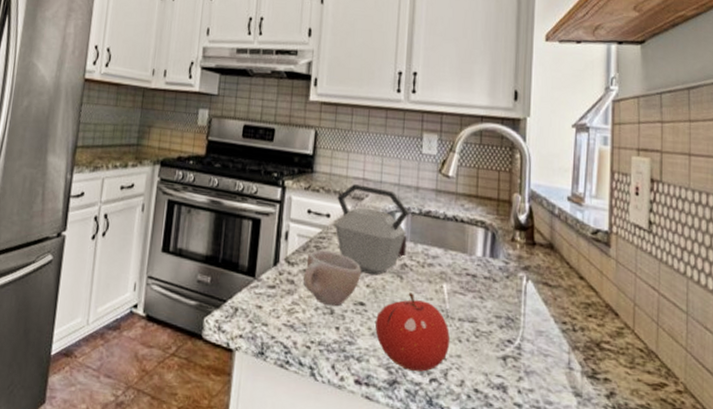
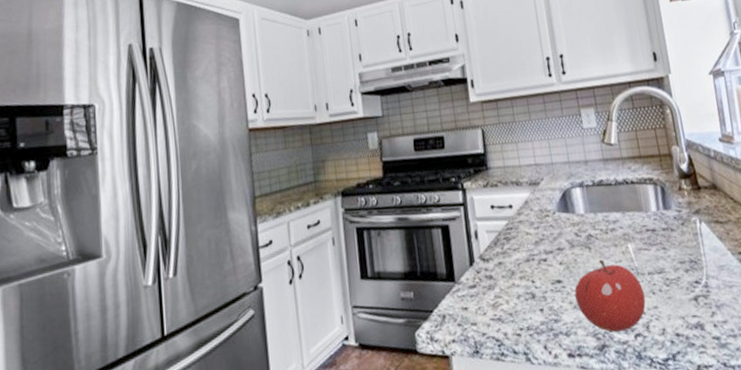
cup: present [303,250,361,307] -> none [499,239,553,291]
kettle: present [334,184,410,276] -> none [515,169,589,253]

